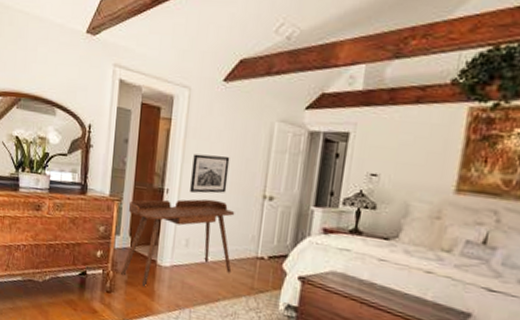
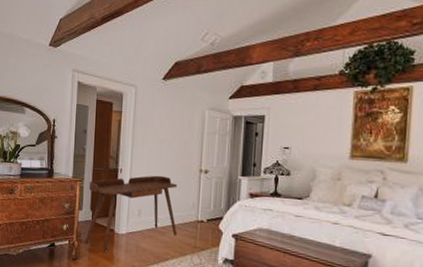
wall art: present [190,153,230,194] -> none [140,139,171,171]

